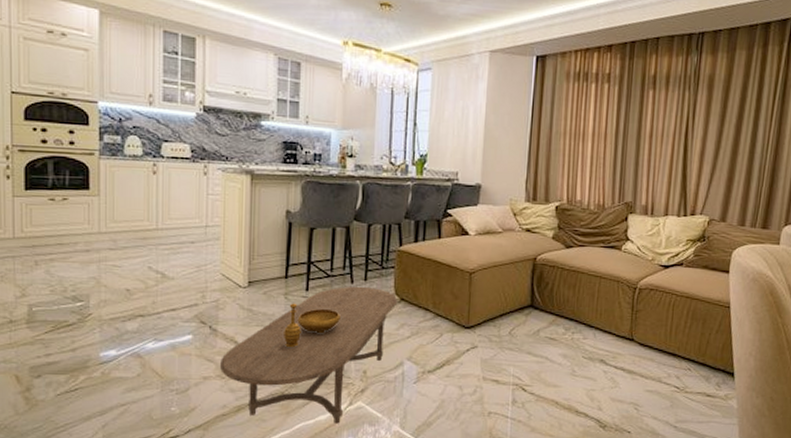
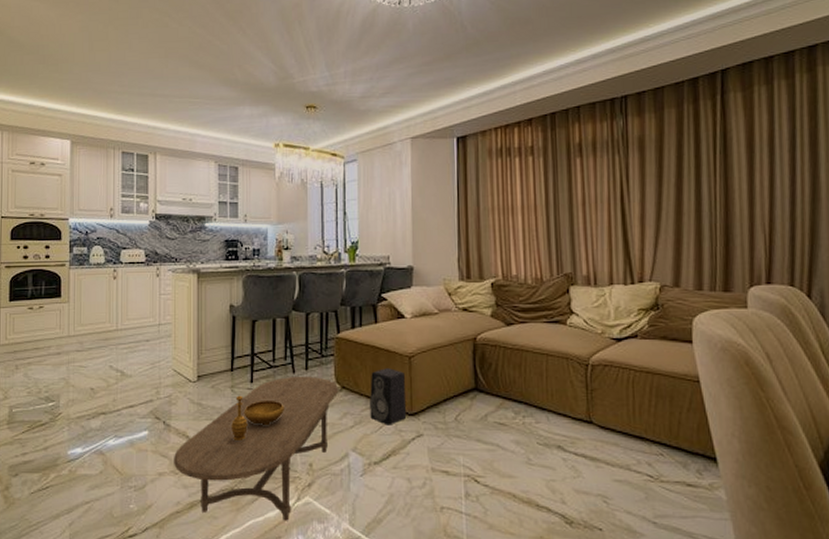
speaker: none [426,283,464,337] -> present [369,368,407,425]

